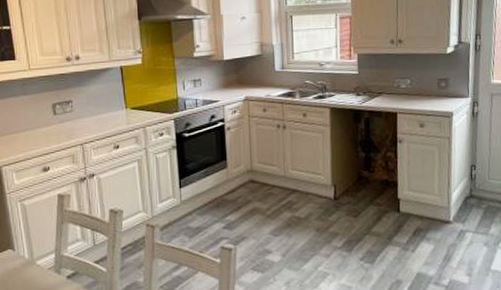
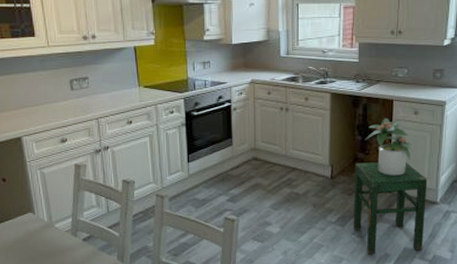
stool: none [359,178,439,281] -> present [354,162,427,254]
potted plant: none [369,131,423,194] -> present [365,117,415,176]

